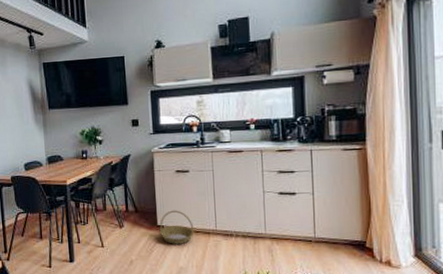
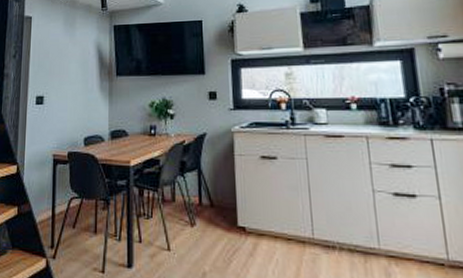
basket: present [159,210,194,244] -> none [240,207,285,255]

